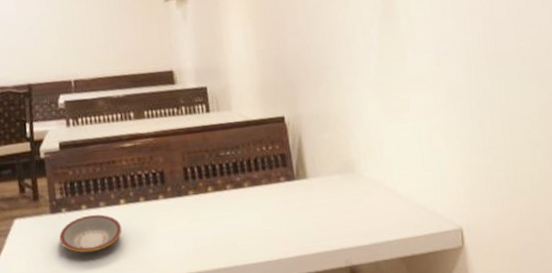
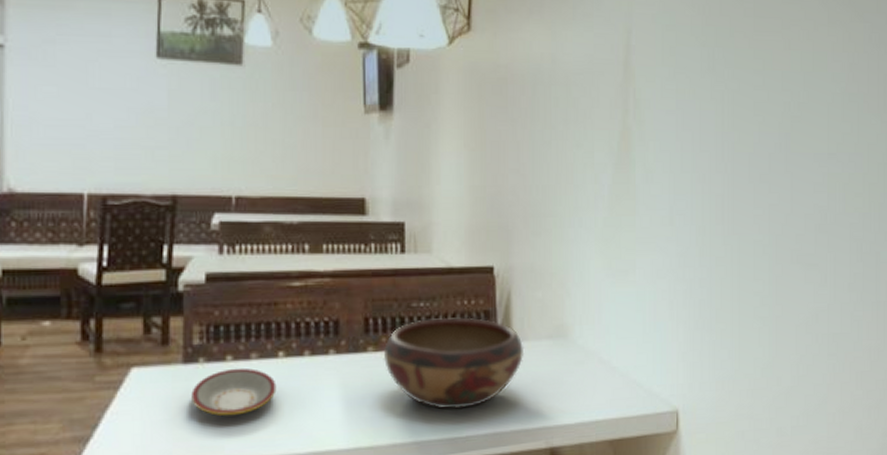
decorative bowl: none [202,160,319,238] -> present [383,317,525,409]

